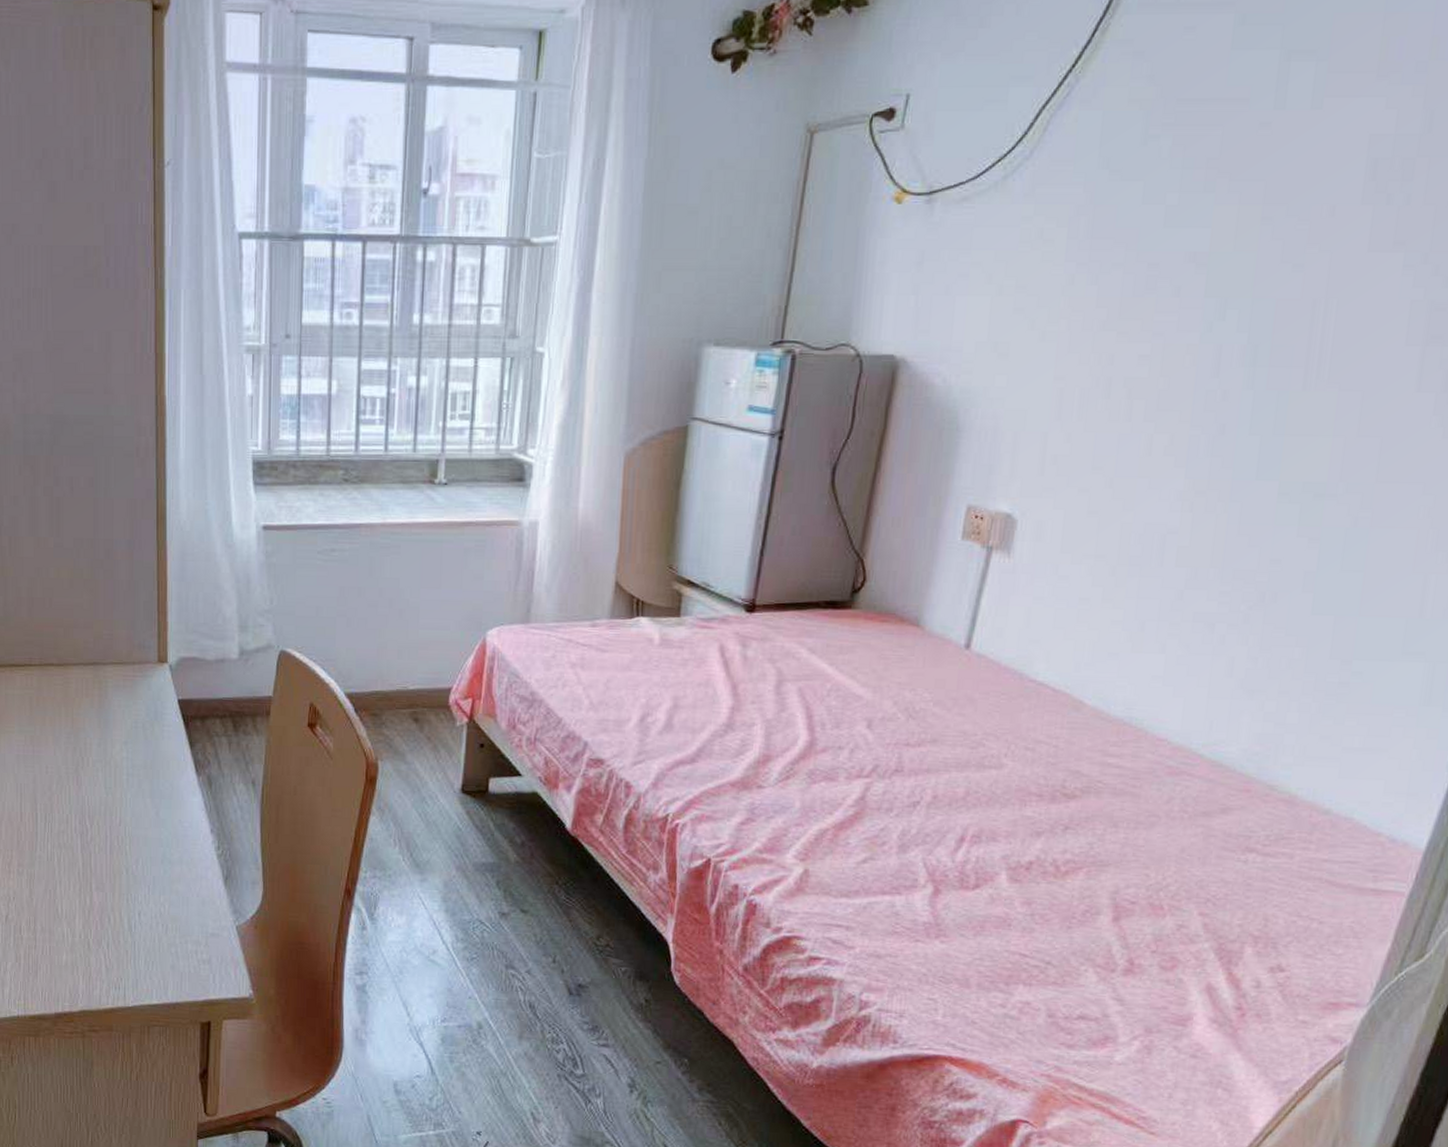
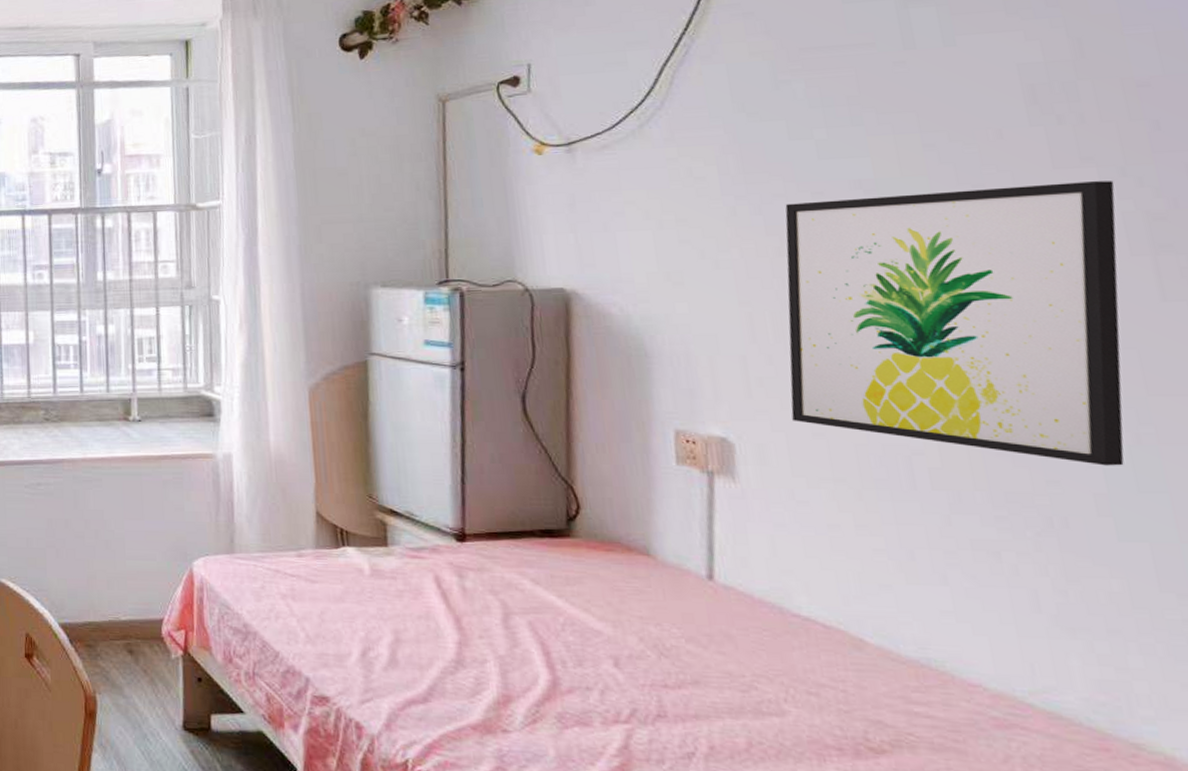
wall art: none [1074,267,1415,547] -> present [785,181,1124,466]

